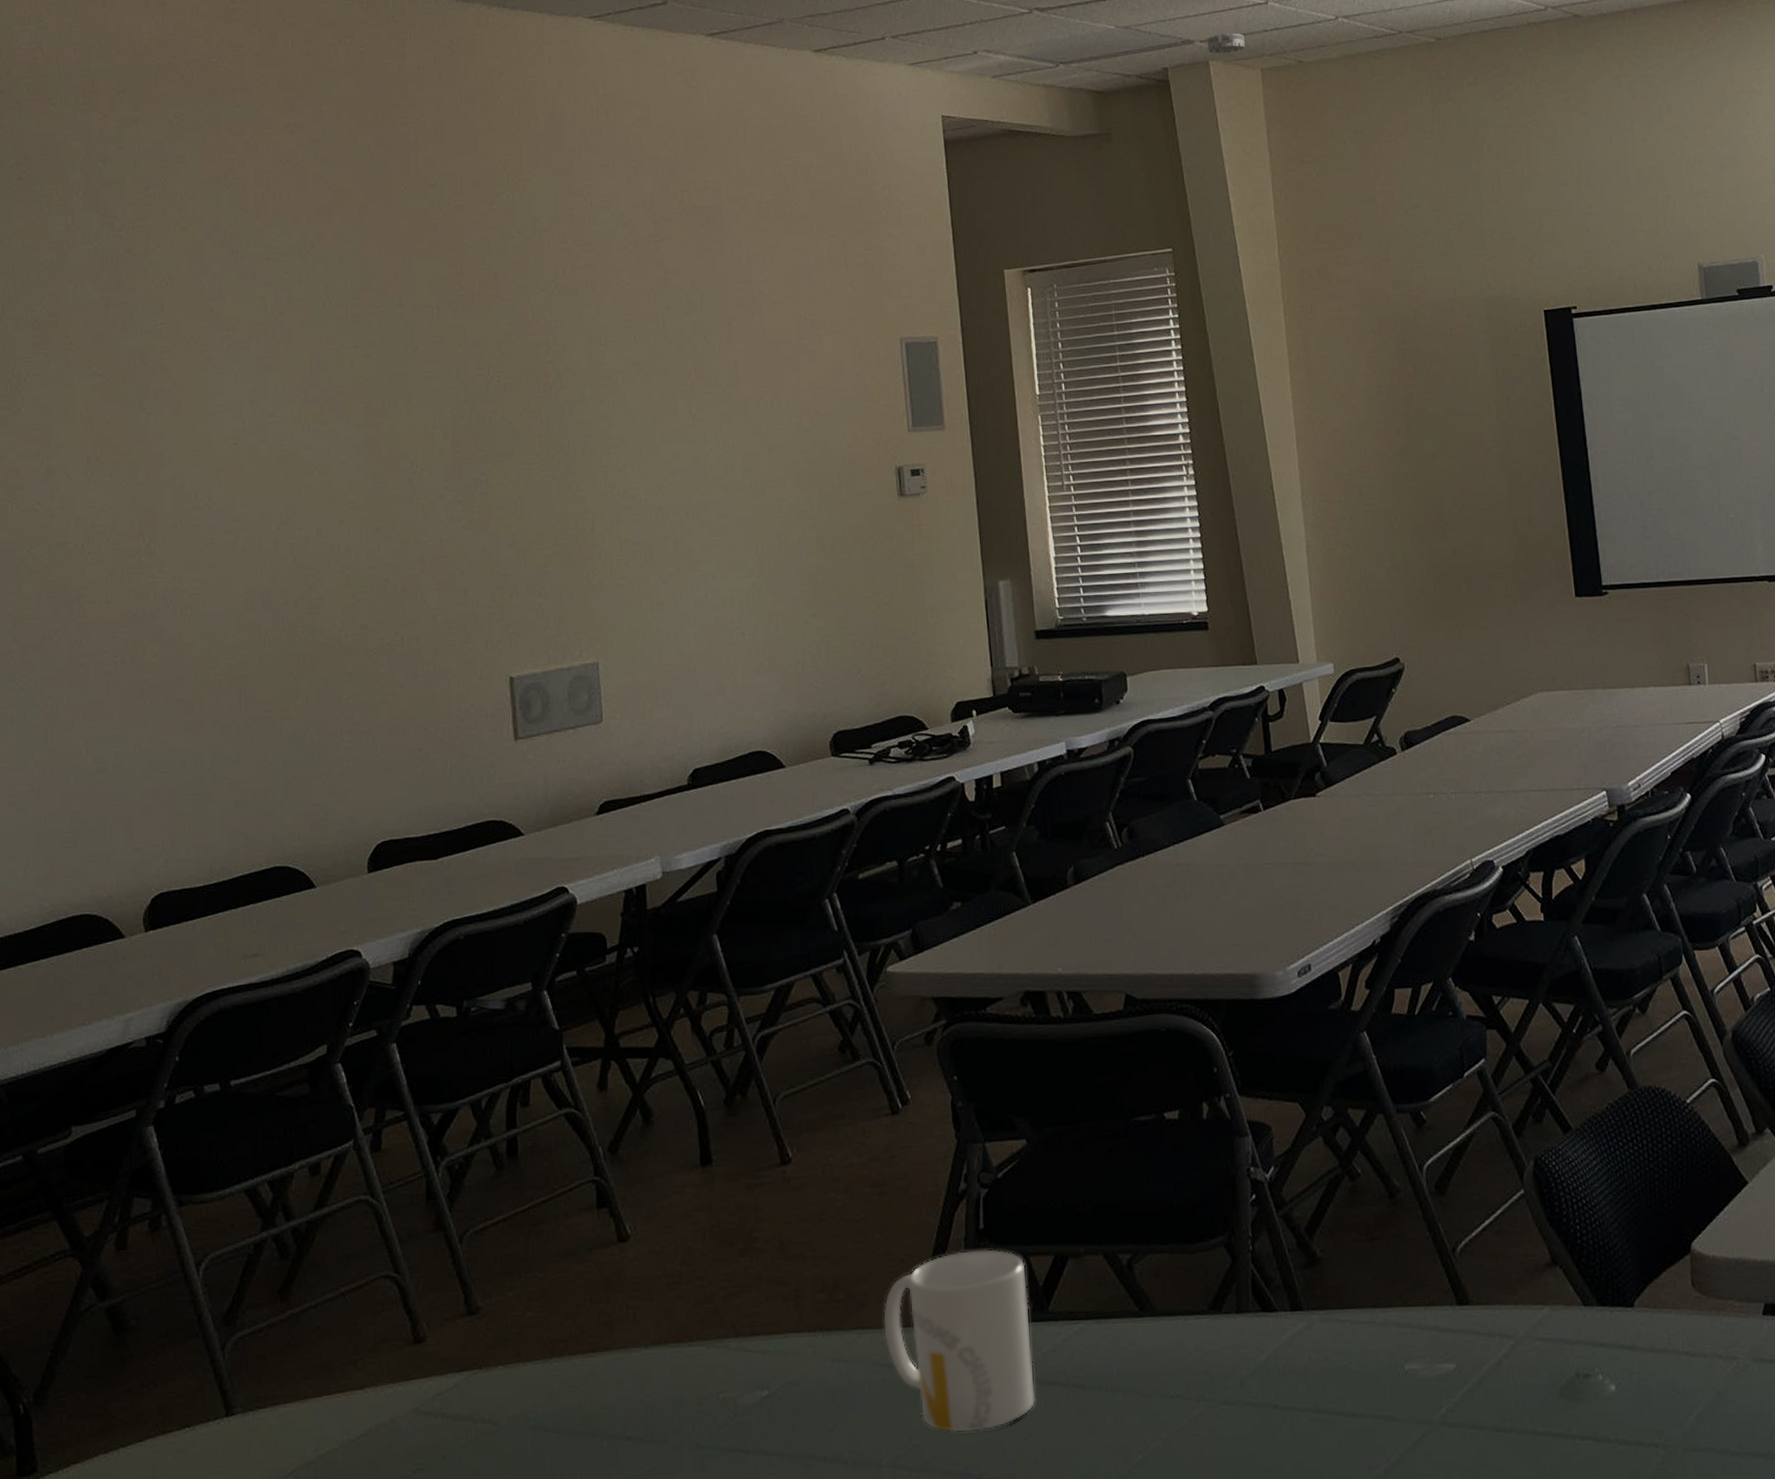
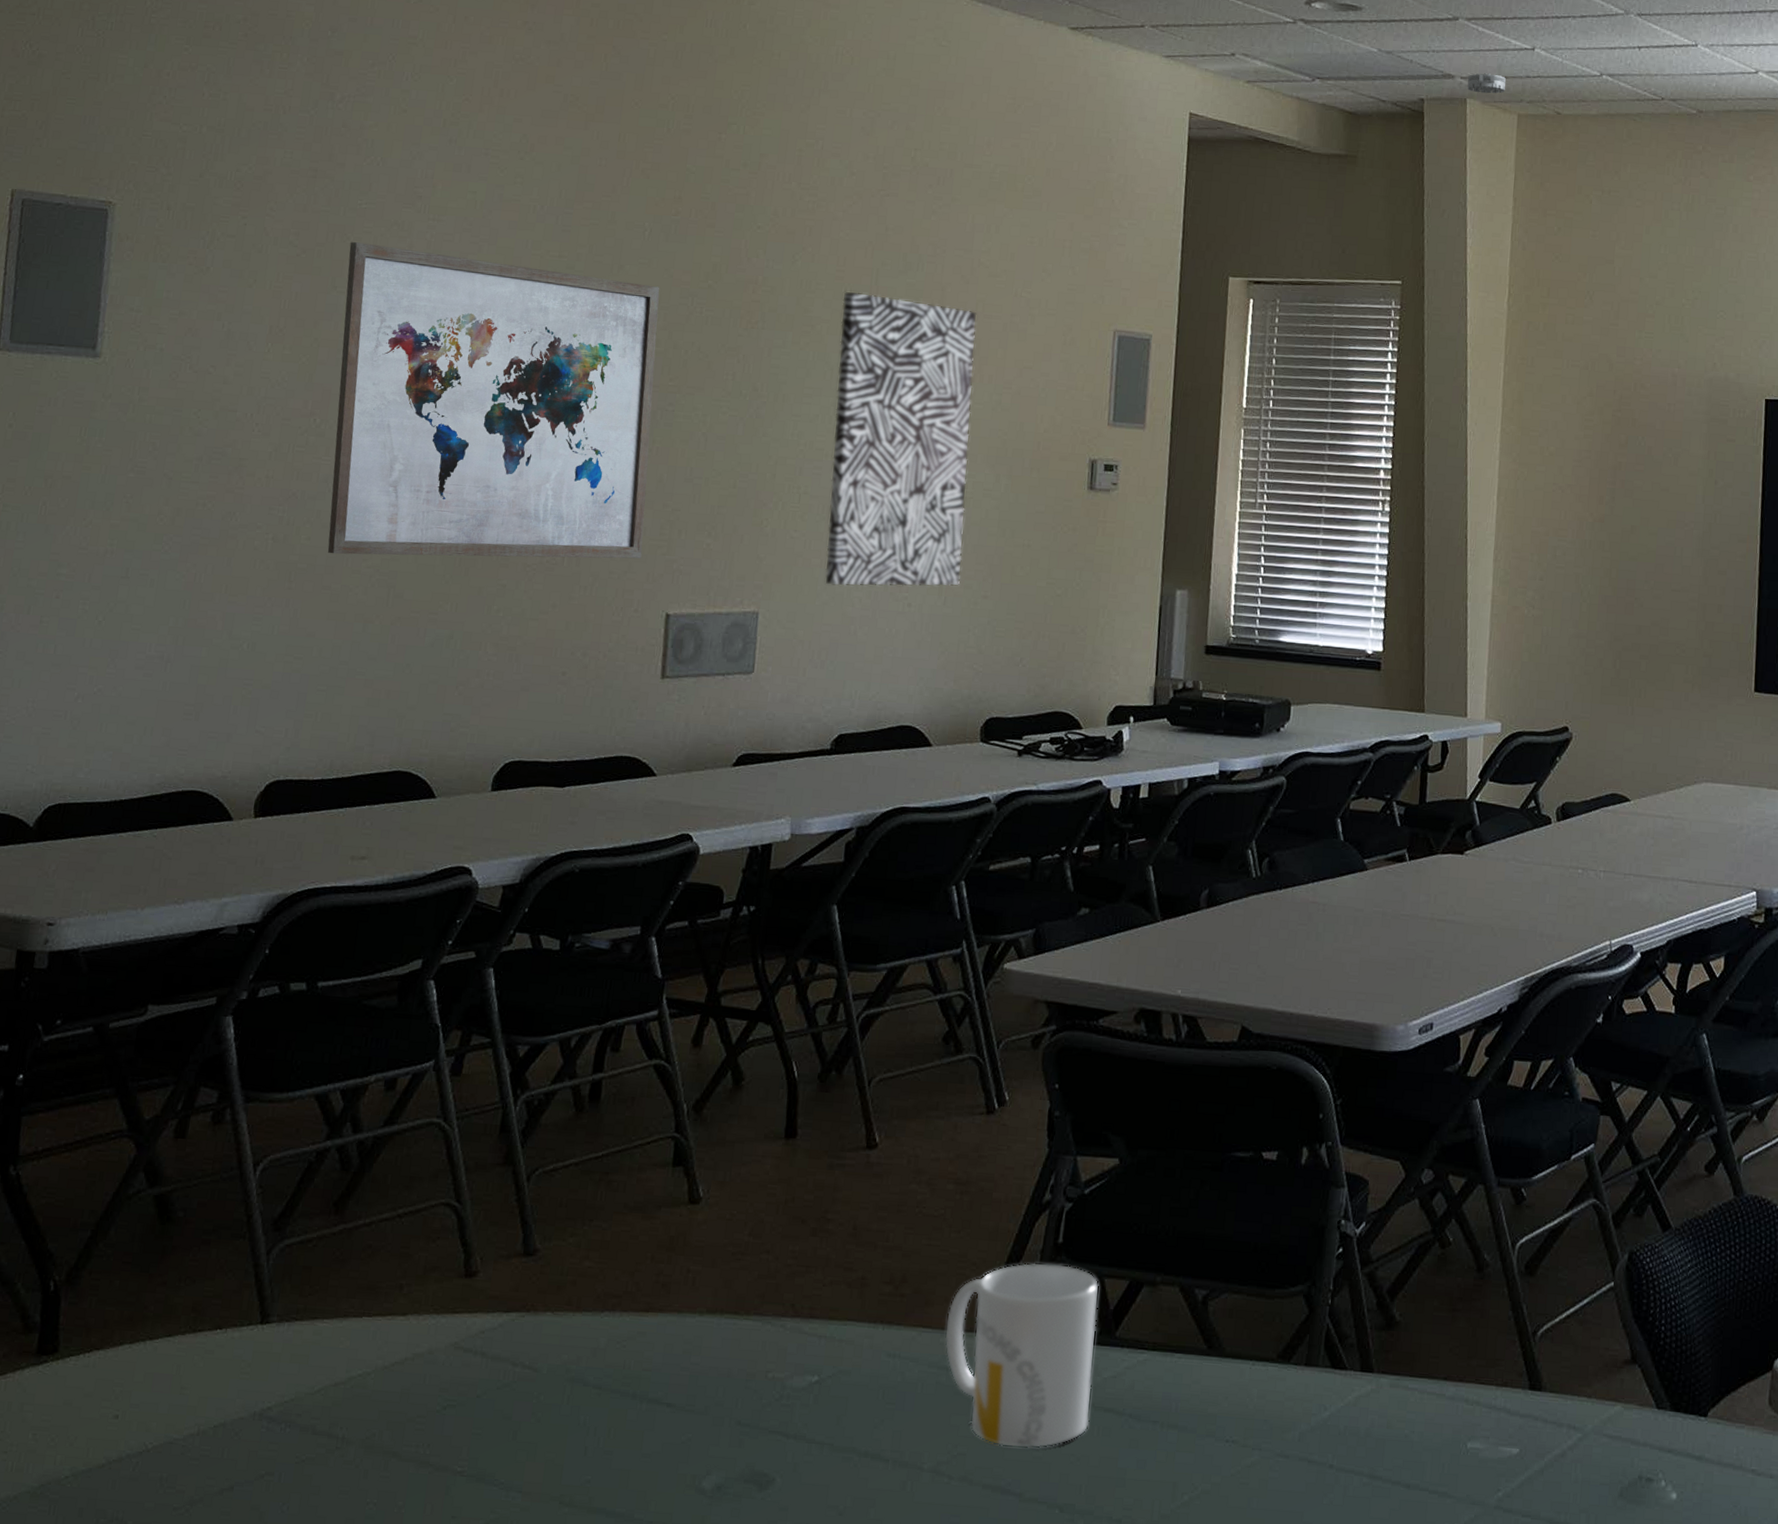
wall art: none [151,362,478,668] -> present [327,242,660,559]
wall art: none [633,338,788,626] -> present [825,292,977,587]

